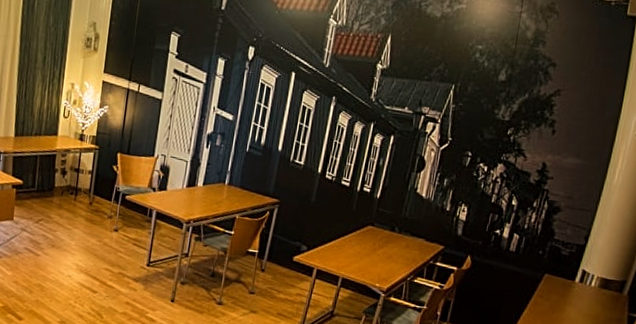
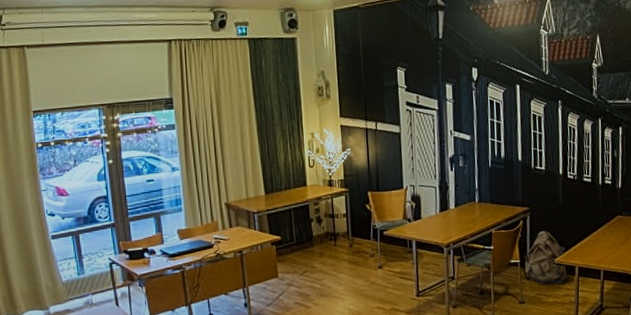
backpack: none [262,226,306,283] -> present [523,231,567,285]

